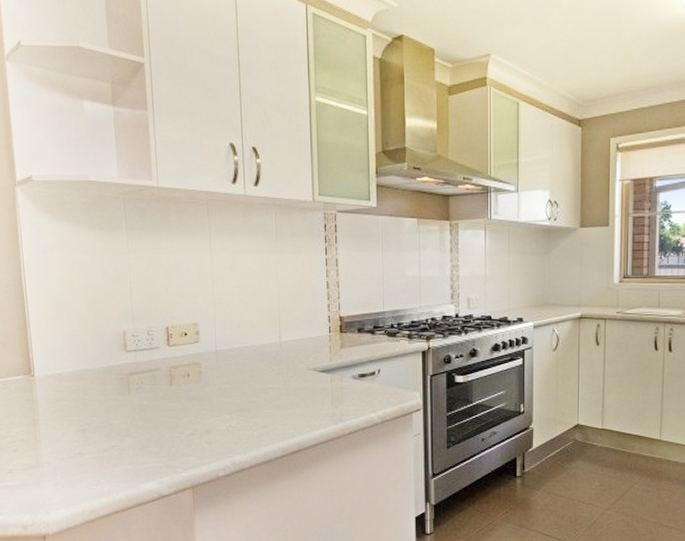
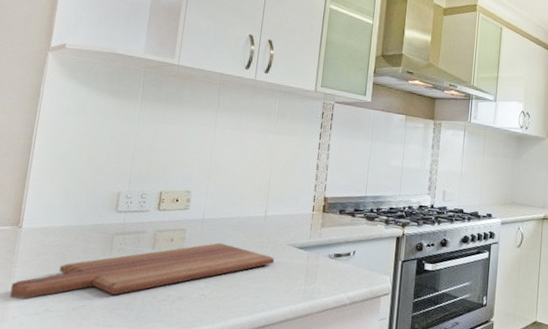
cutting board: none [38,373,298,445] -> present [10,242,275,299]

